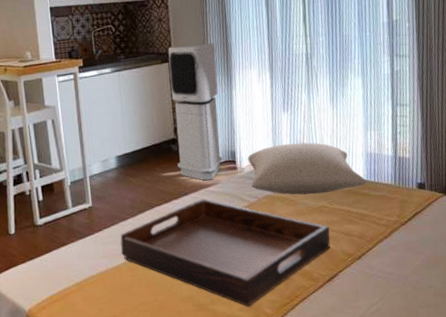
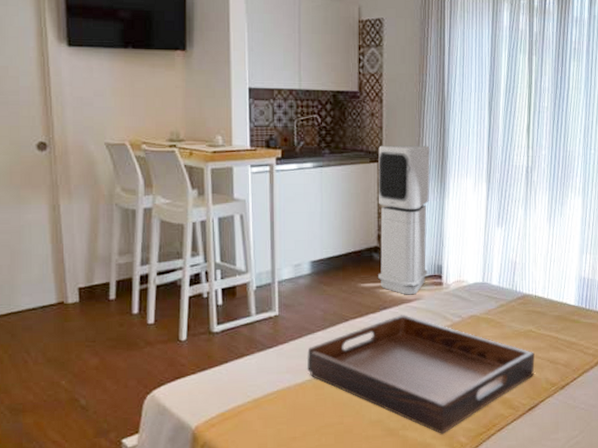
pillow: present [247,142,367,195] -> none [455,261,578,318]

